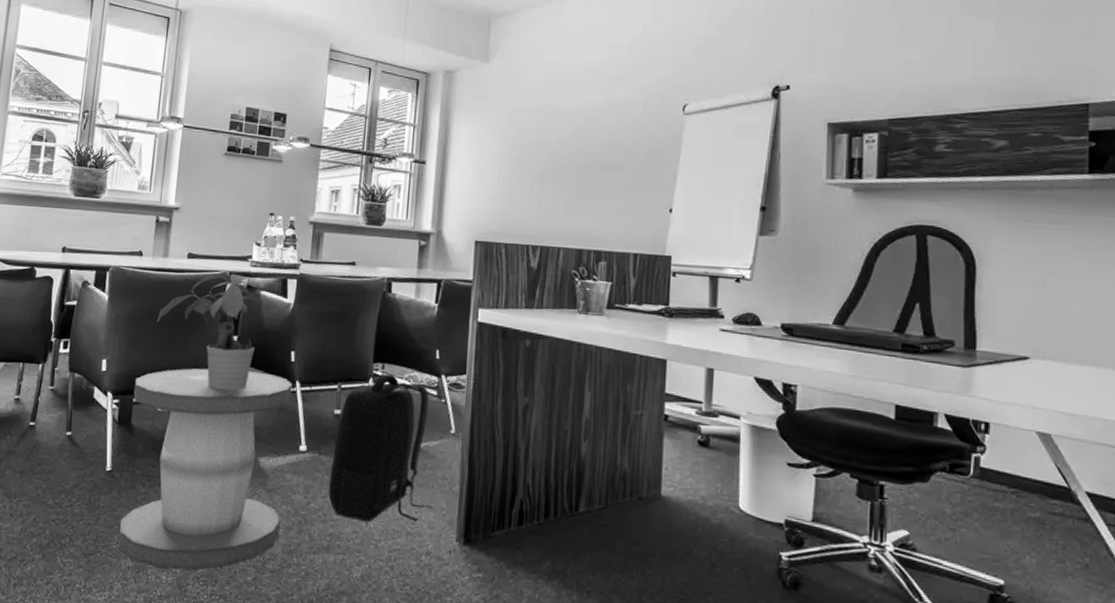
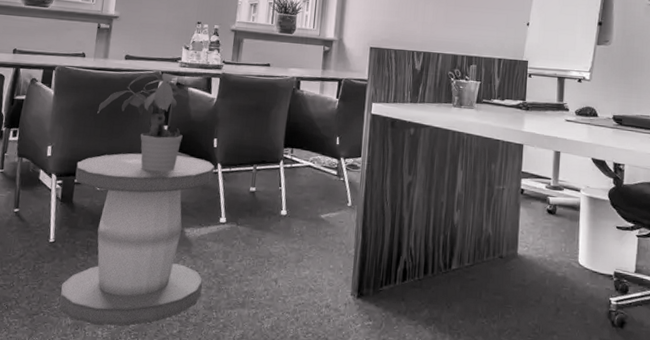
backpack: present [328,373,434,522] -> none [244,157,333,281]

